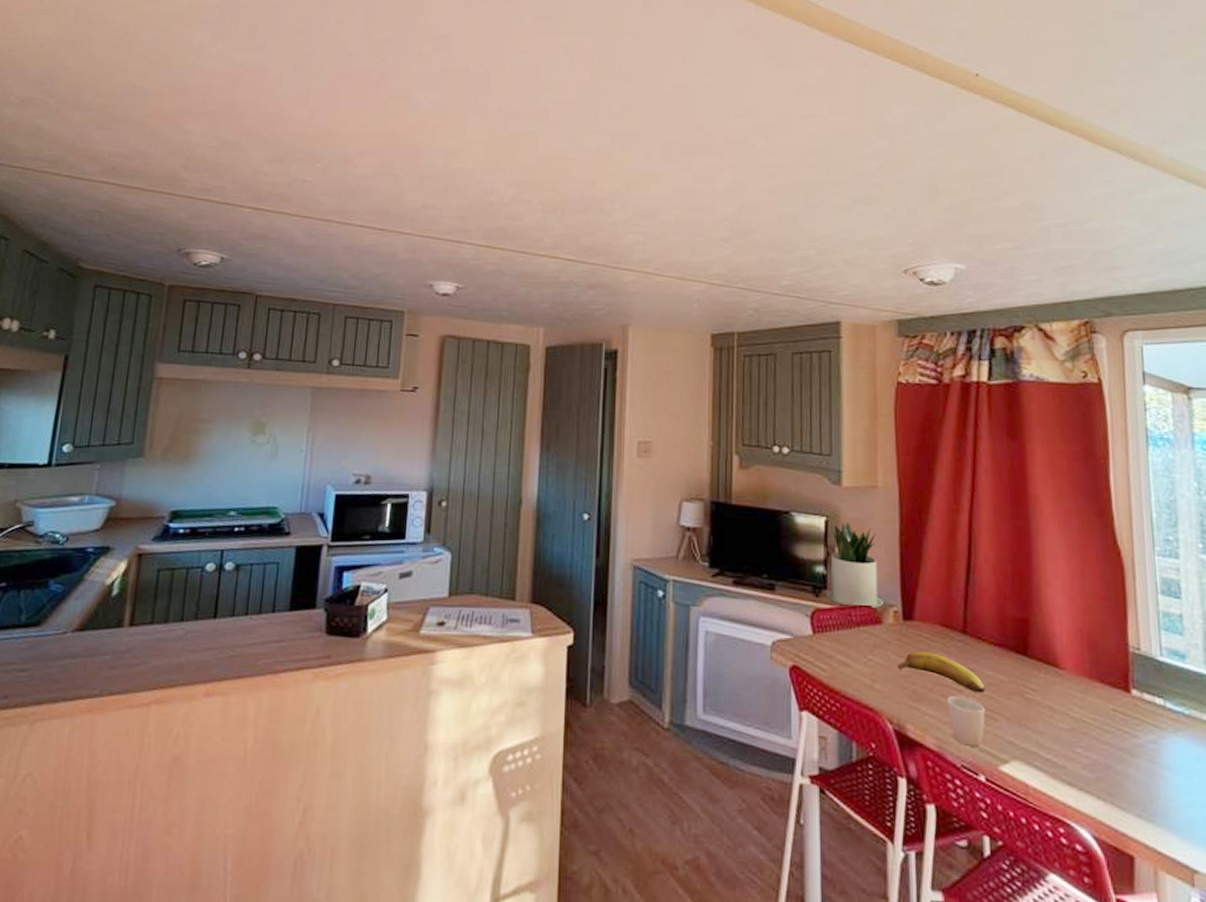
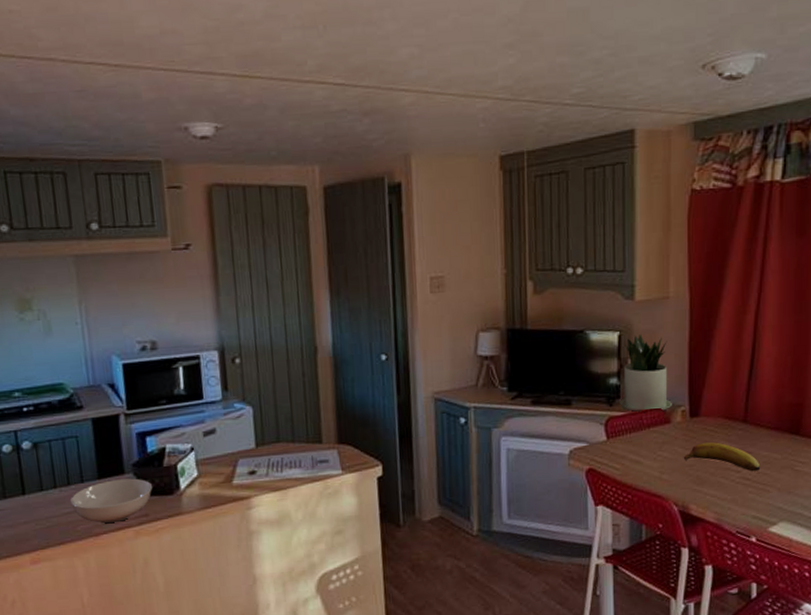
bowl: none [258,613,341,662] -> present [71,478,153,524]
cup: present [947,696,986,747] -> none [727,476,759,516]

